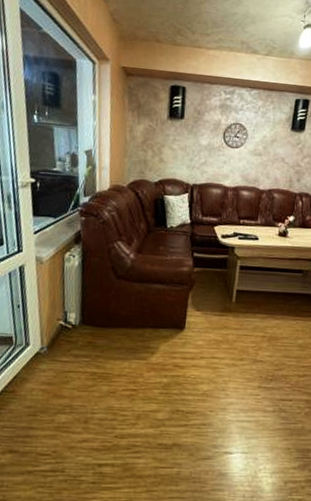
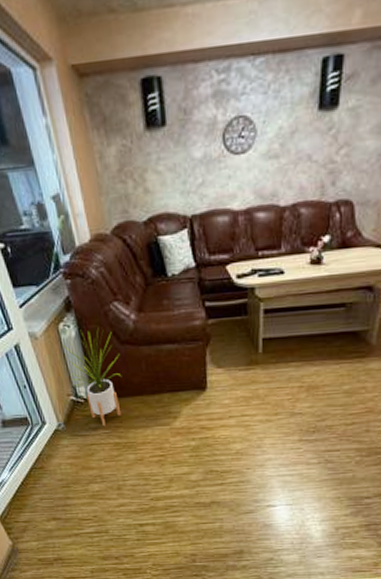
house plant: none [64,261,114,355] -> present [62,327,122,427]

